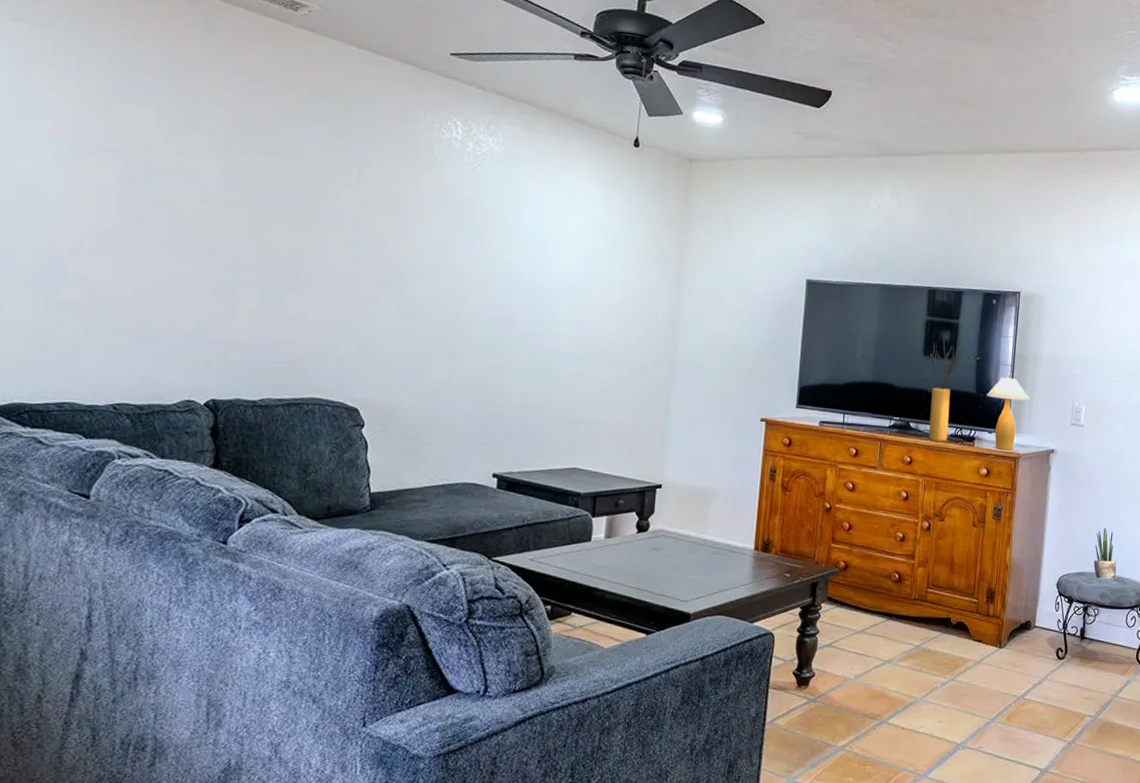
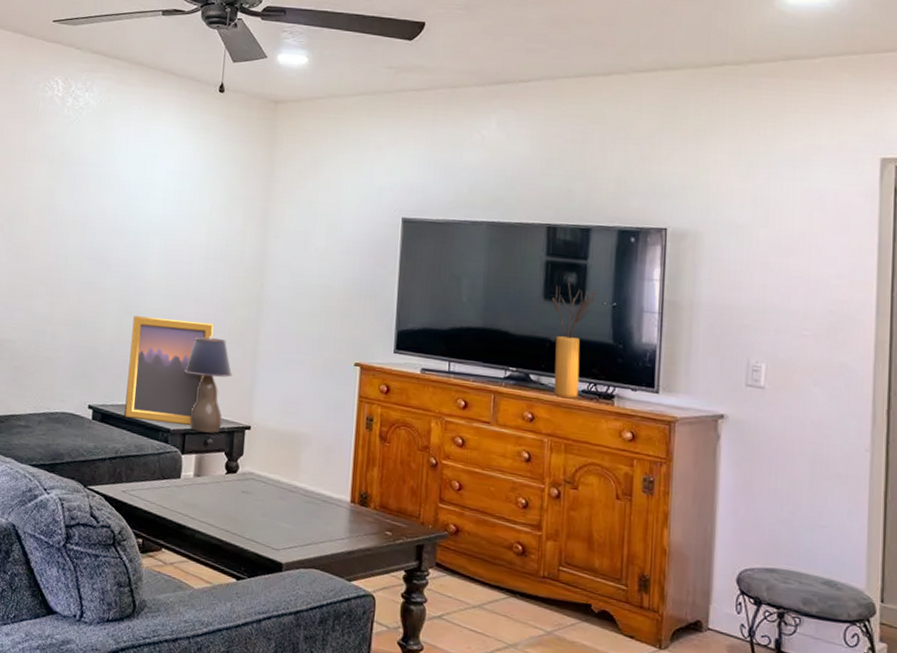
picture frame: none [532,378,626,488] -> present [124,316,214,425]
table lamp: none [596,397,645,495] -> present [185,336,233,434]
table lamp: present [986,373,1030,451] -> none [627,321,687,413]
potted plant: present [1094,527,1117,579] -> none [790,515,825,582]

